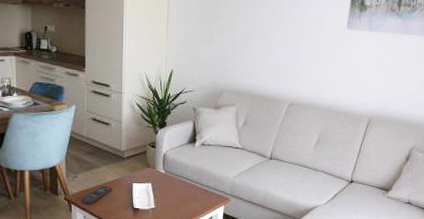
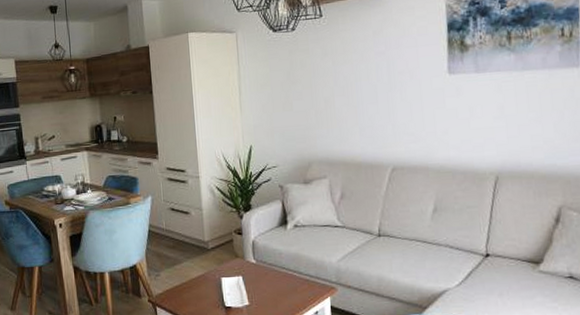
remote control: present [81,185,112,204] -> none [166,282,199,306]

